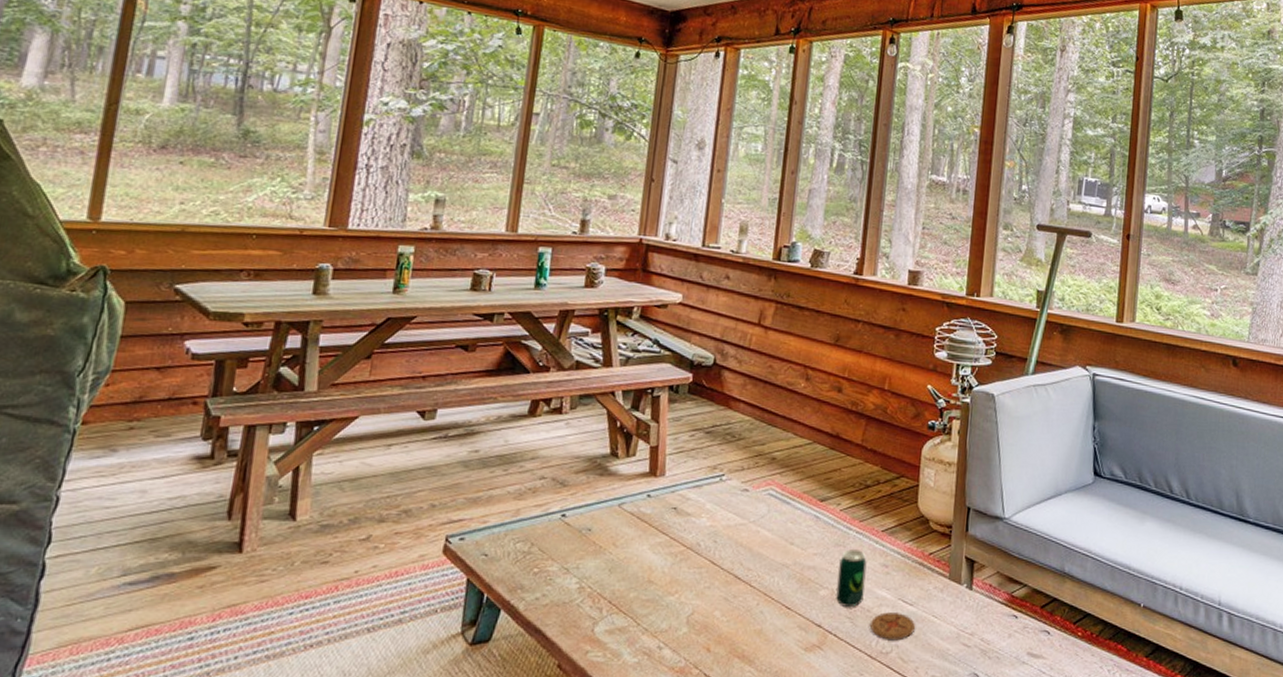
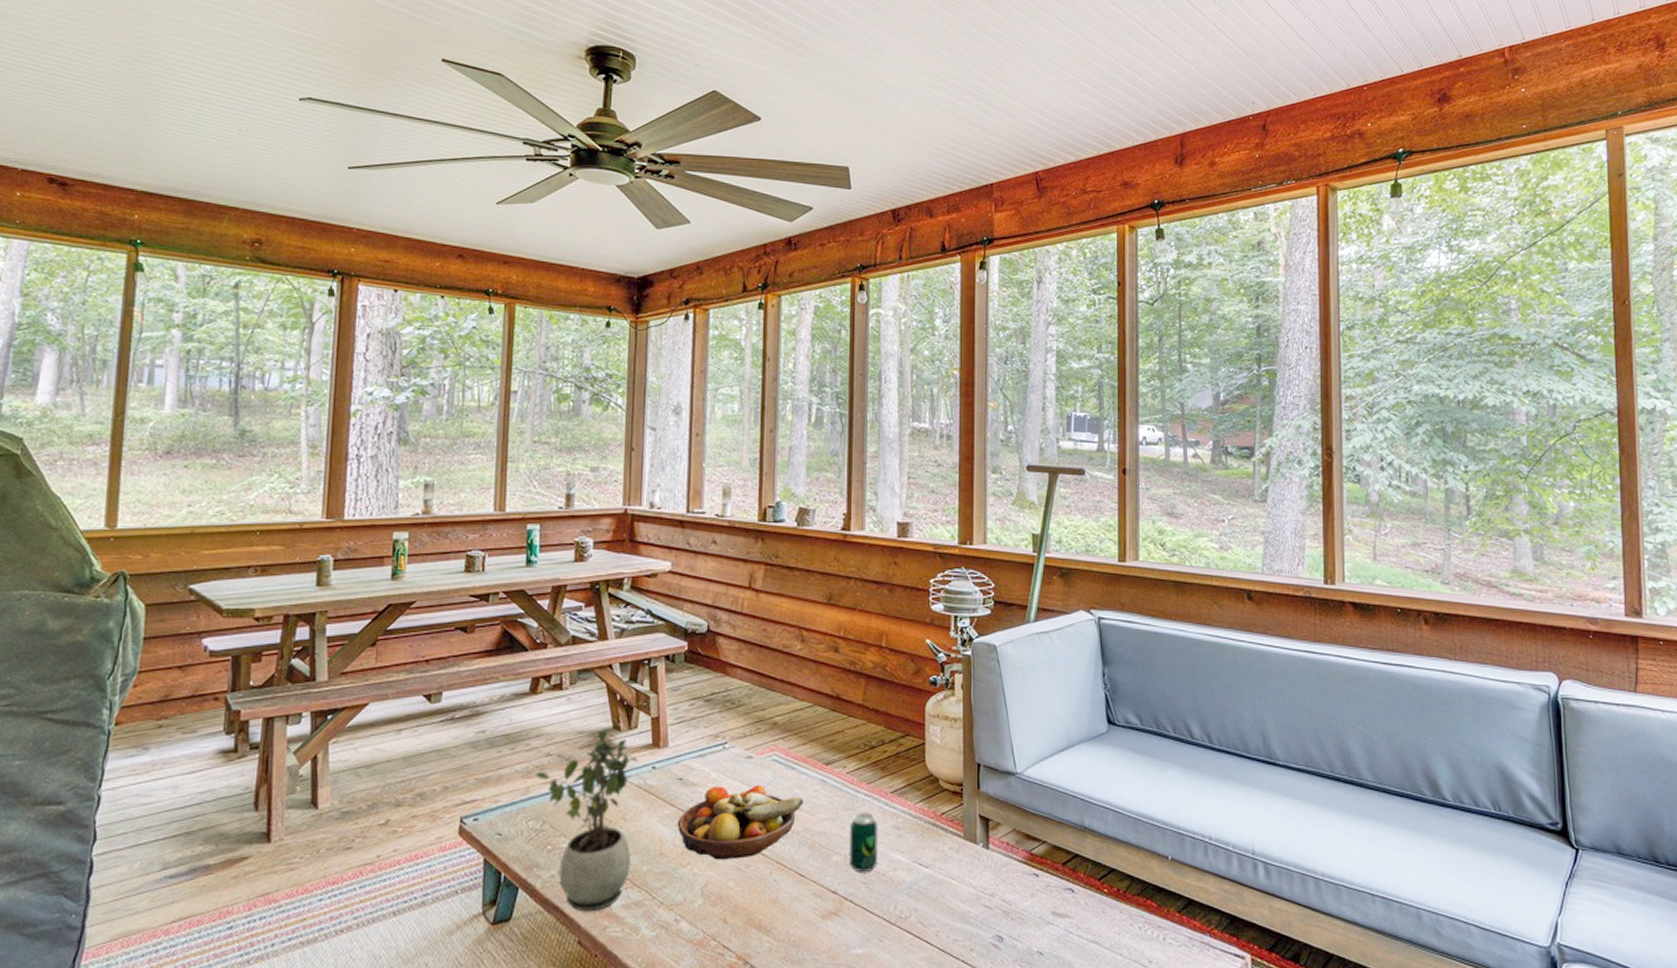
potted plant: none [526,456,634,636] -> present [534,730,639,912]
fruit bowl: none [667,517,796,590] -> present [677,784,804,860]
coaster: present [870,612,915,641] -> none [887,876,932,905]

